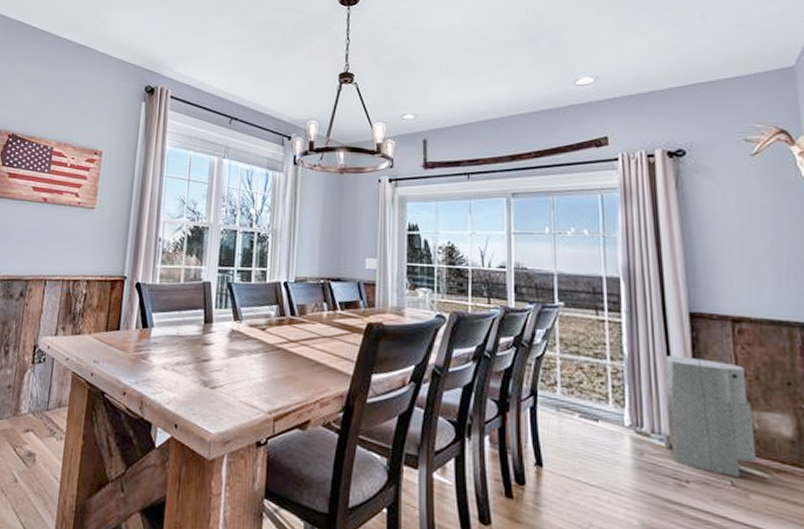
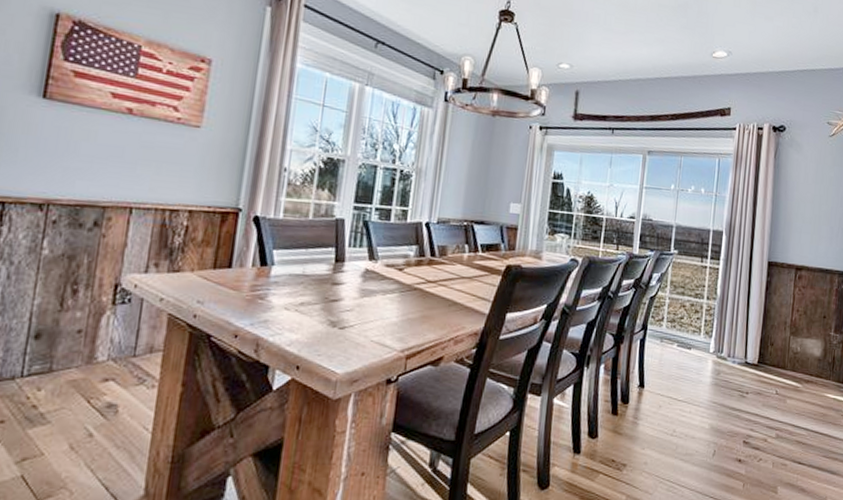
air purifier: present [664,355,757,477] -> none [735,295,798,387]

